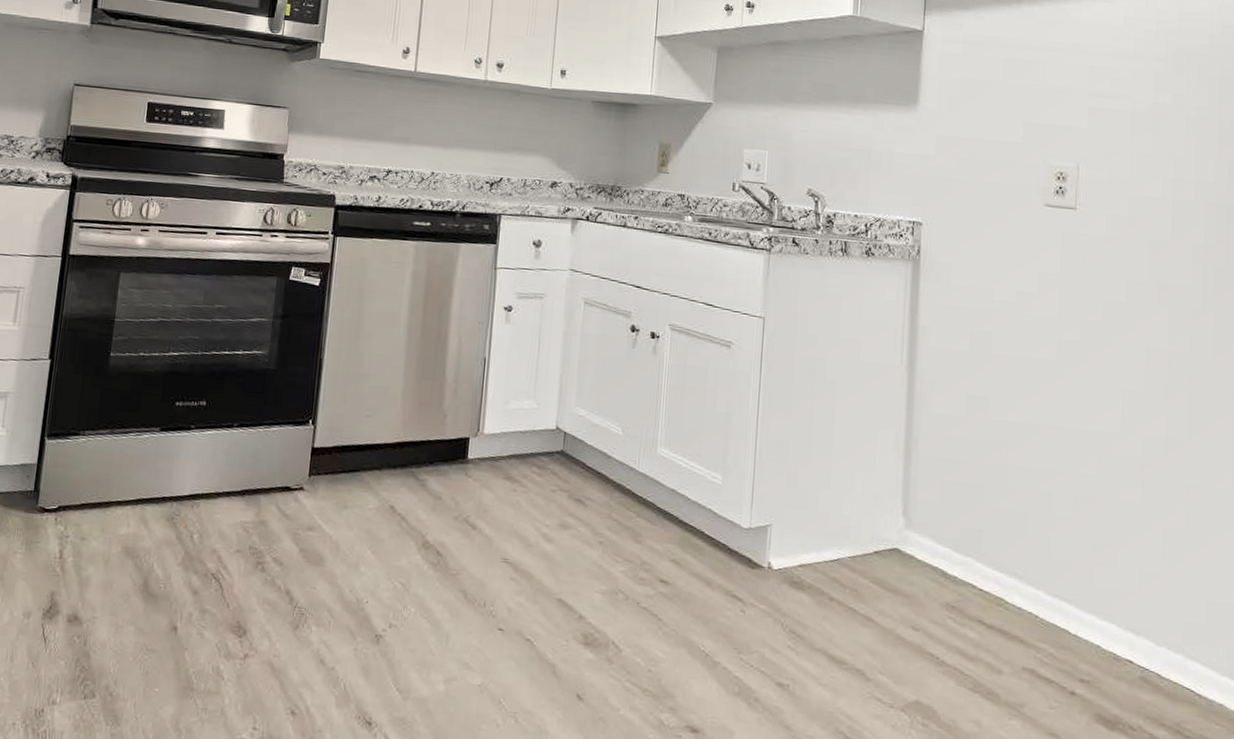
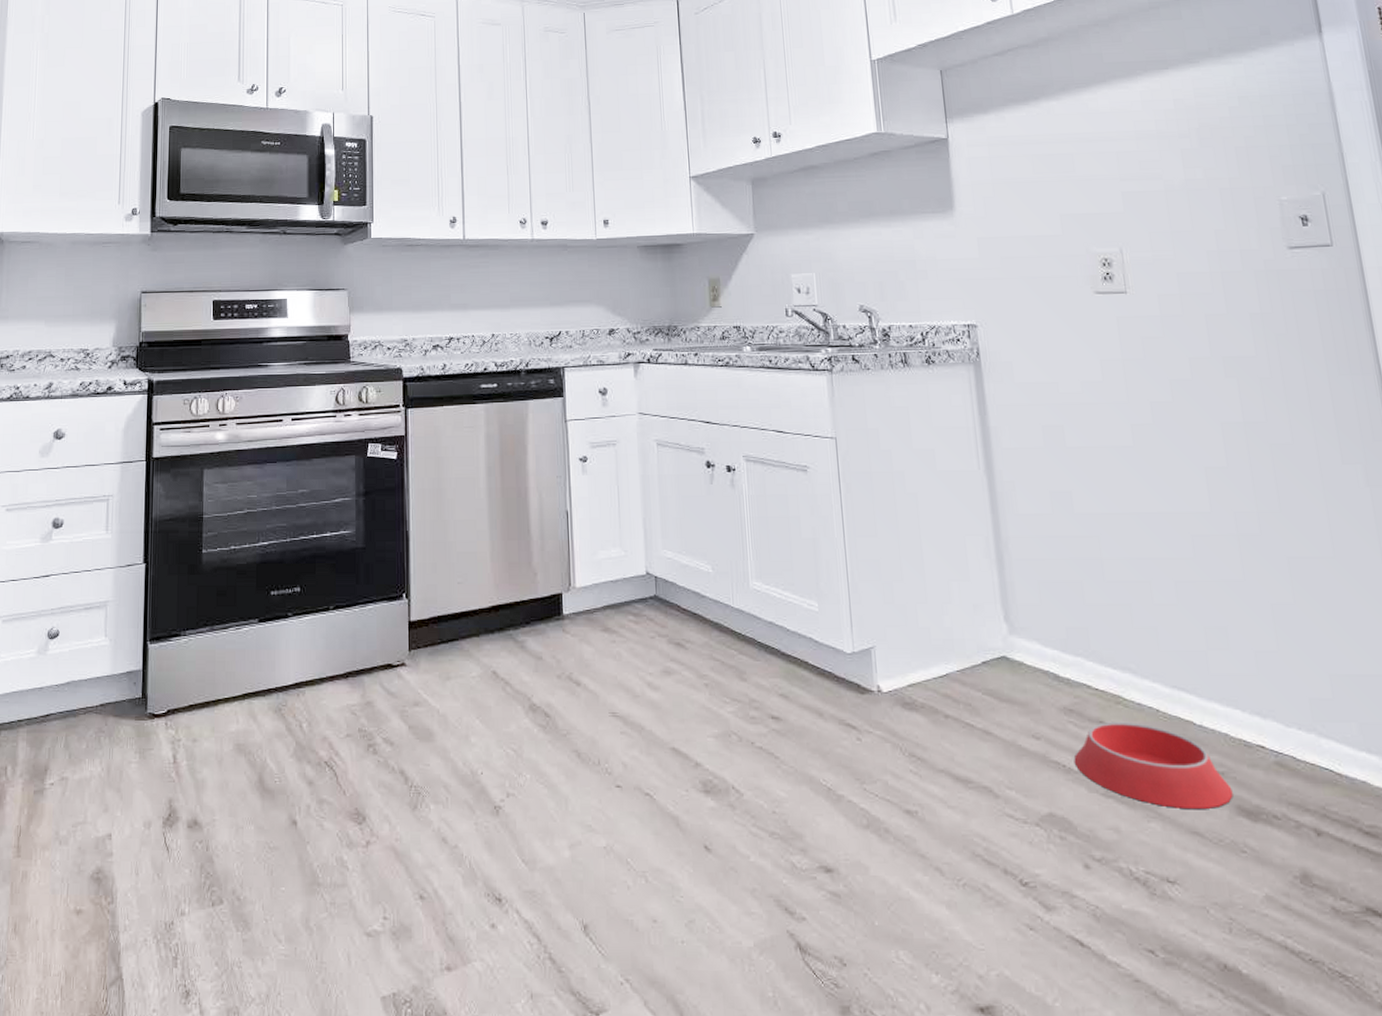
pet bowl: none [948,622,1095,714] -> present [1074,723,1233,809]

